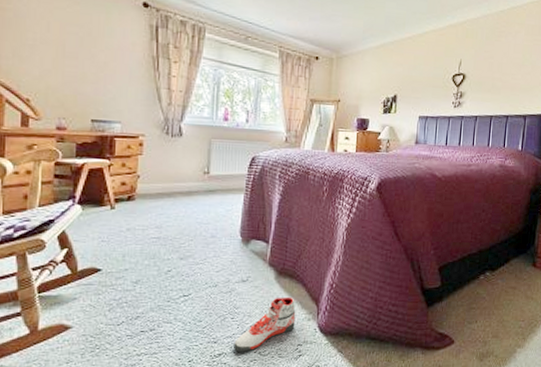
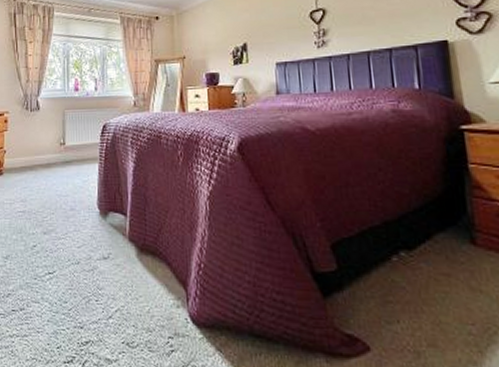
sneaker: present [234,297,296,352] -> none [100,277,163,342]

